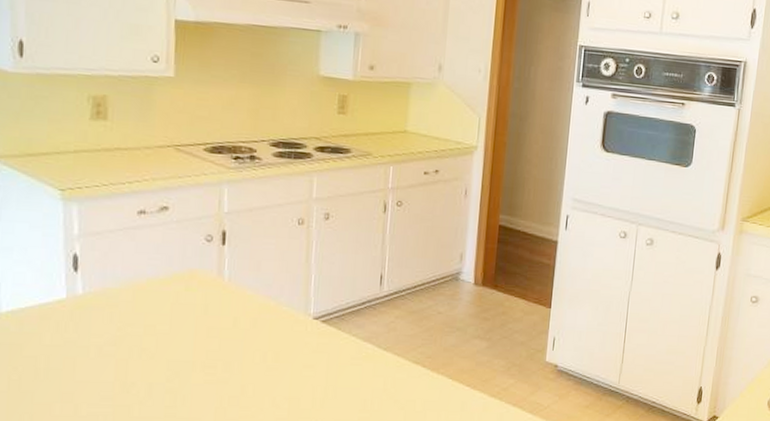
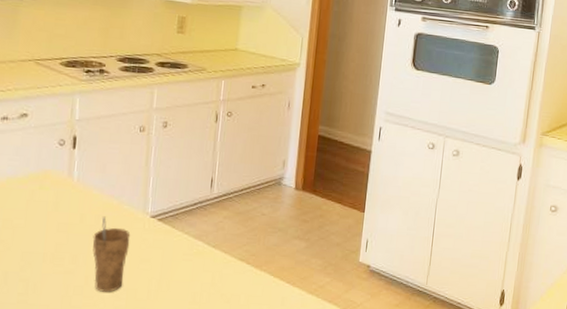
cup: none [248,319,291,402] -> present [92,216,131,292]

